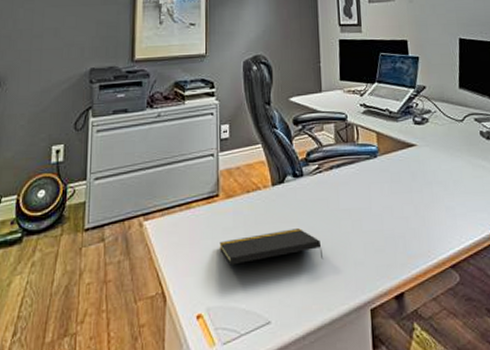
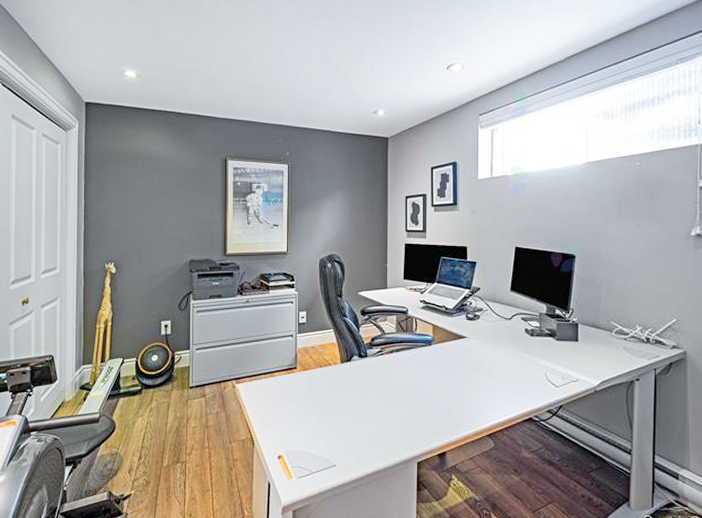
notepad: present [219,228,324,266] -> none [297,398,381,423]

